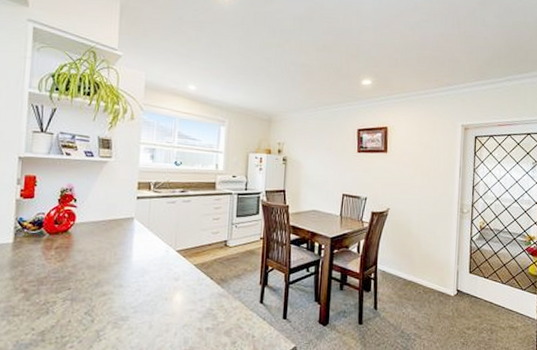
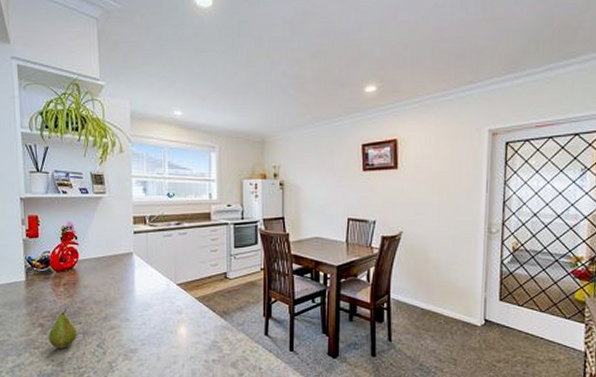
fruit: none [31,273,65,316] -> present [48,308,77,349]

